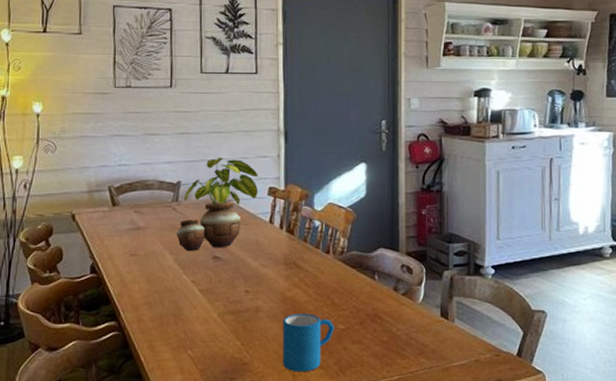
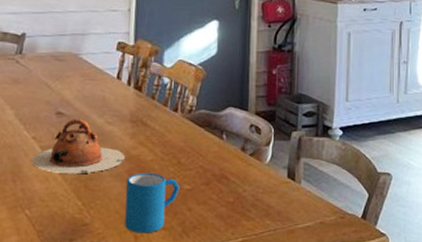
potted plant: present [176,157,258,252] -> none [18,9,107,107]
teapot: none [193,261,281,316] -> present [32,118,126,174]

